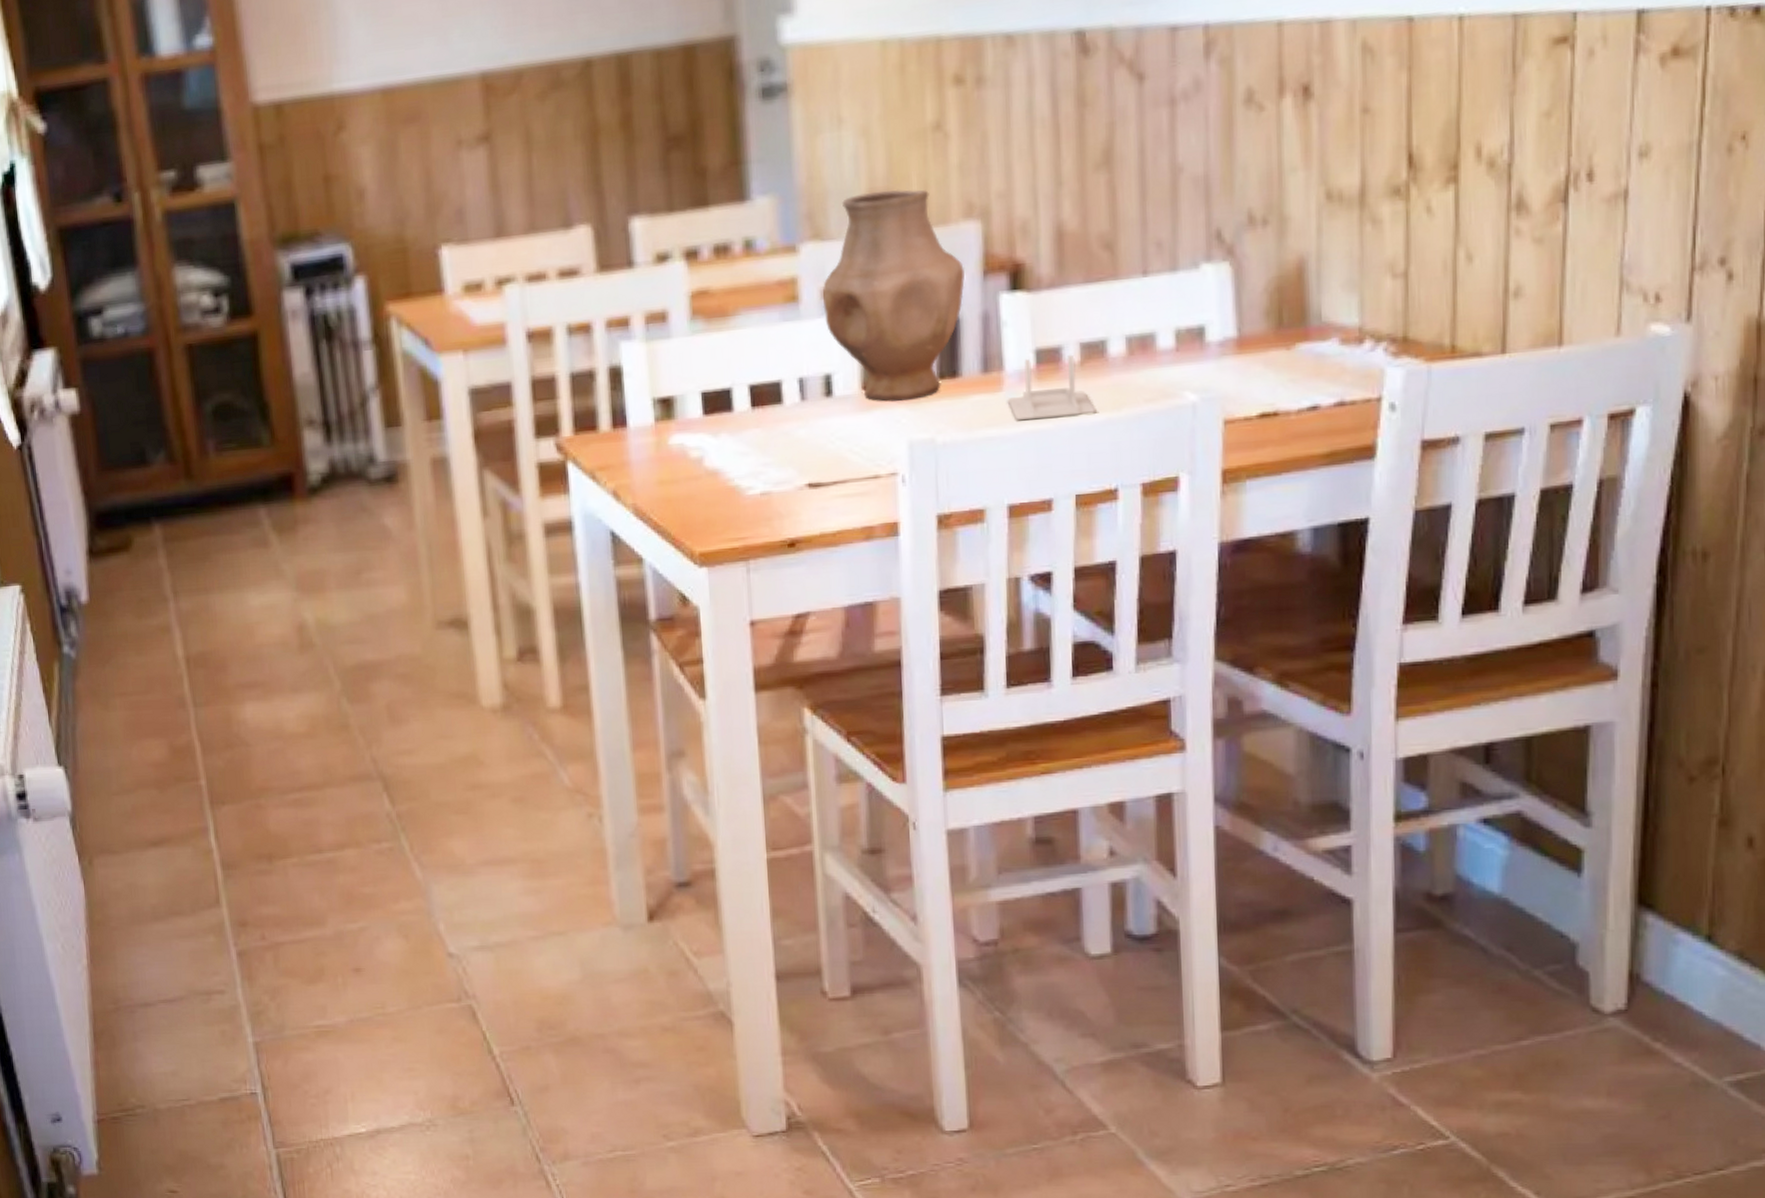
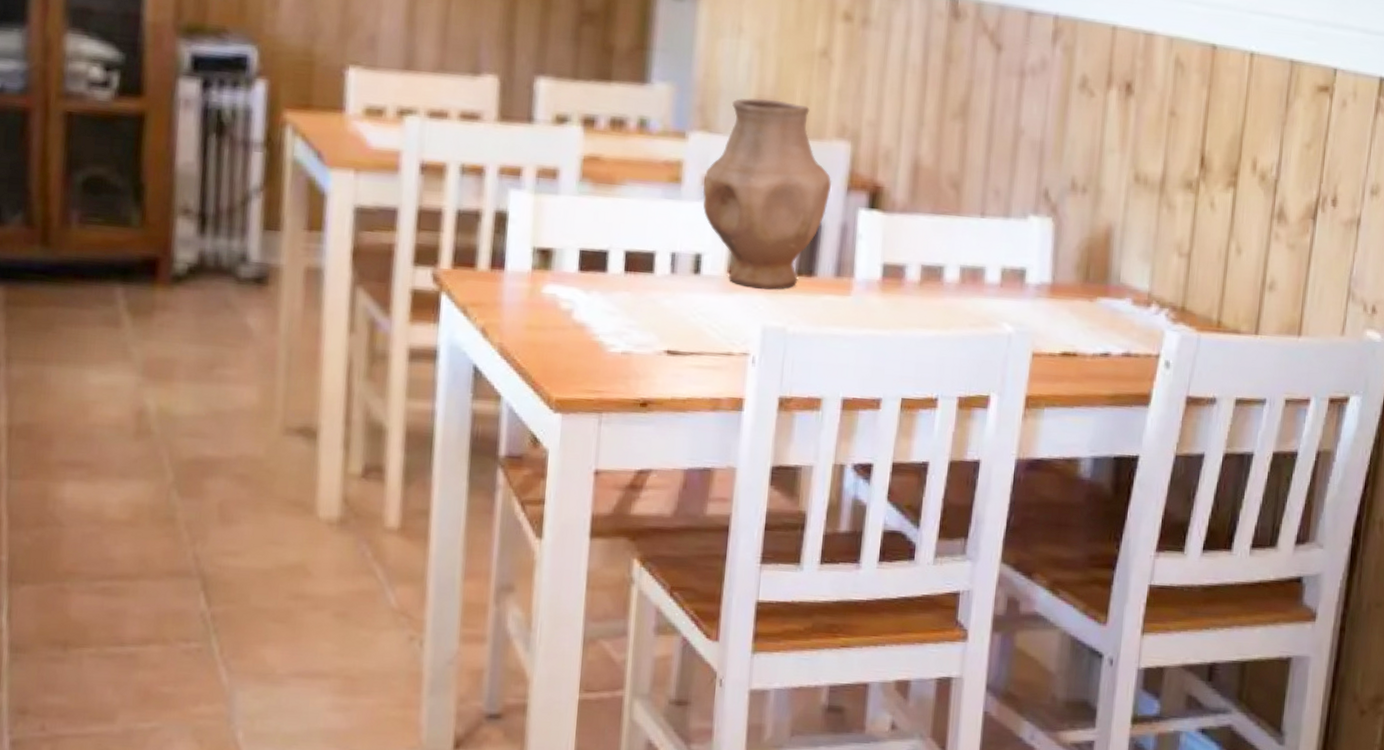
napkin holder: present [1007,355,1097,420] -> none [853,271,928,329]

